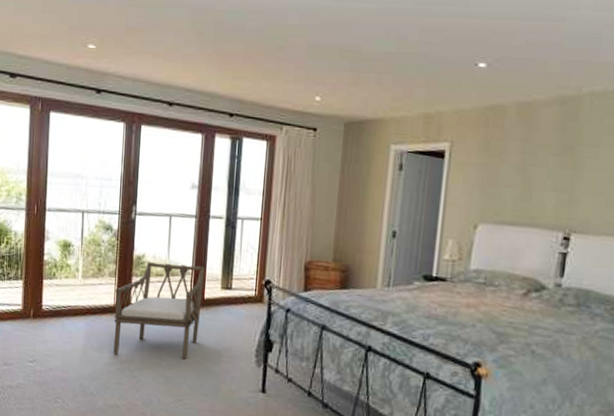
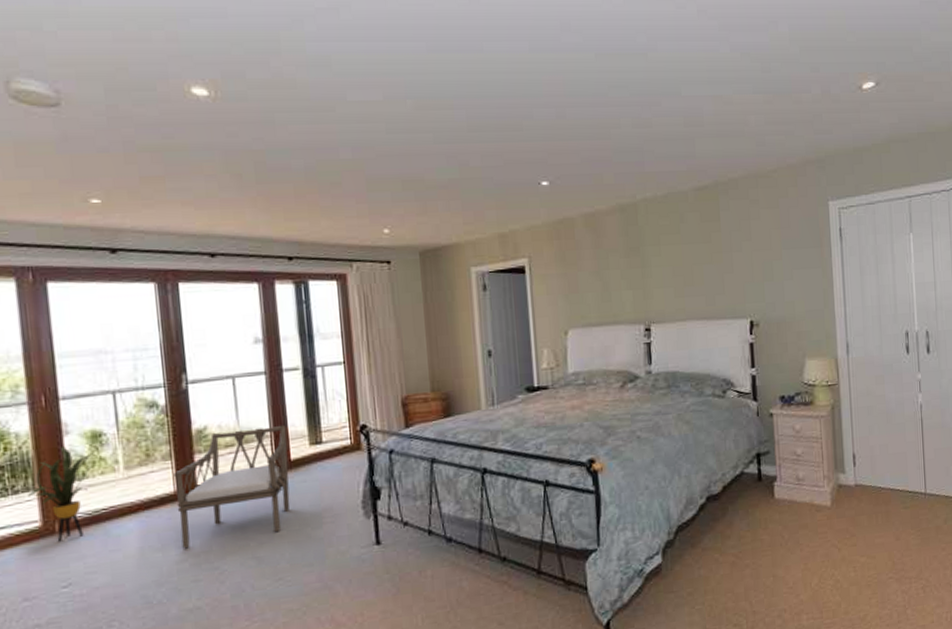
house plant: none [16,249,73,325] -> present [27,447,109,542]

